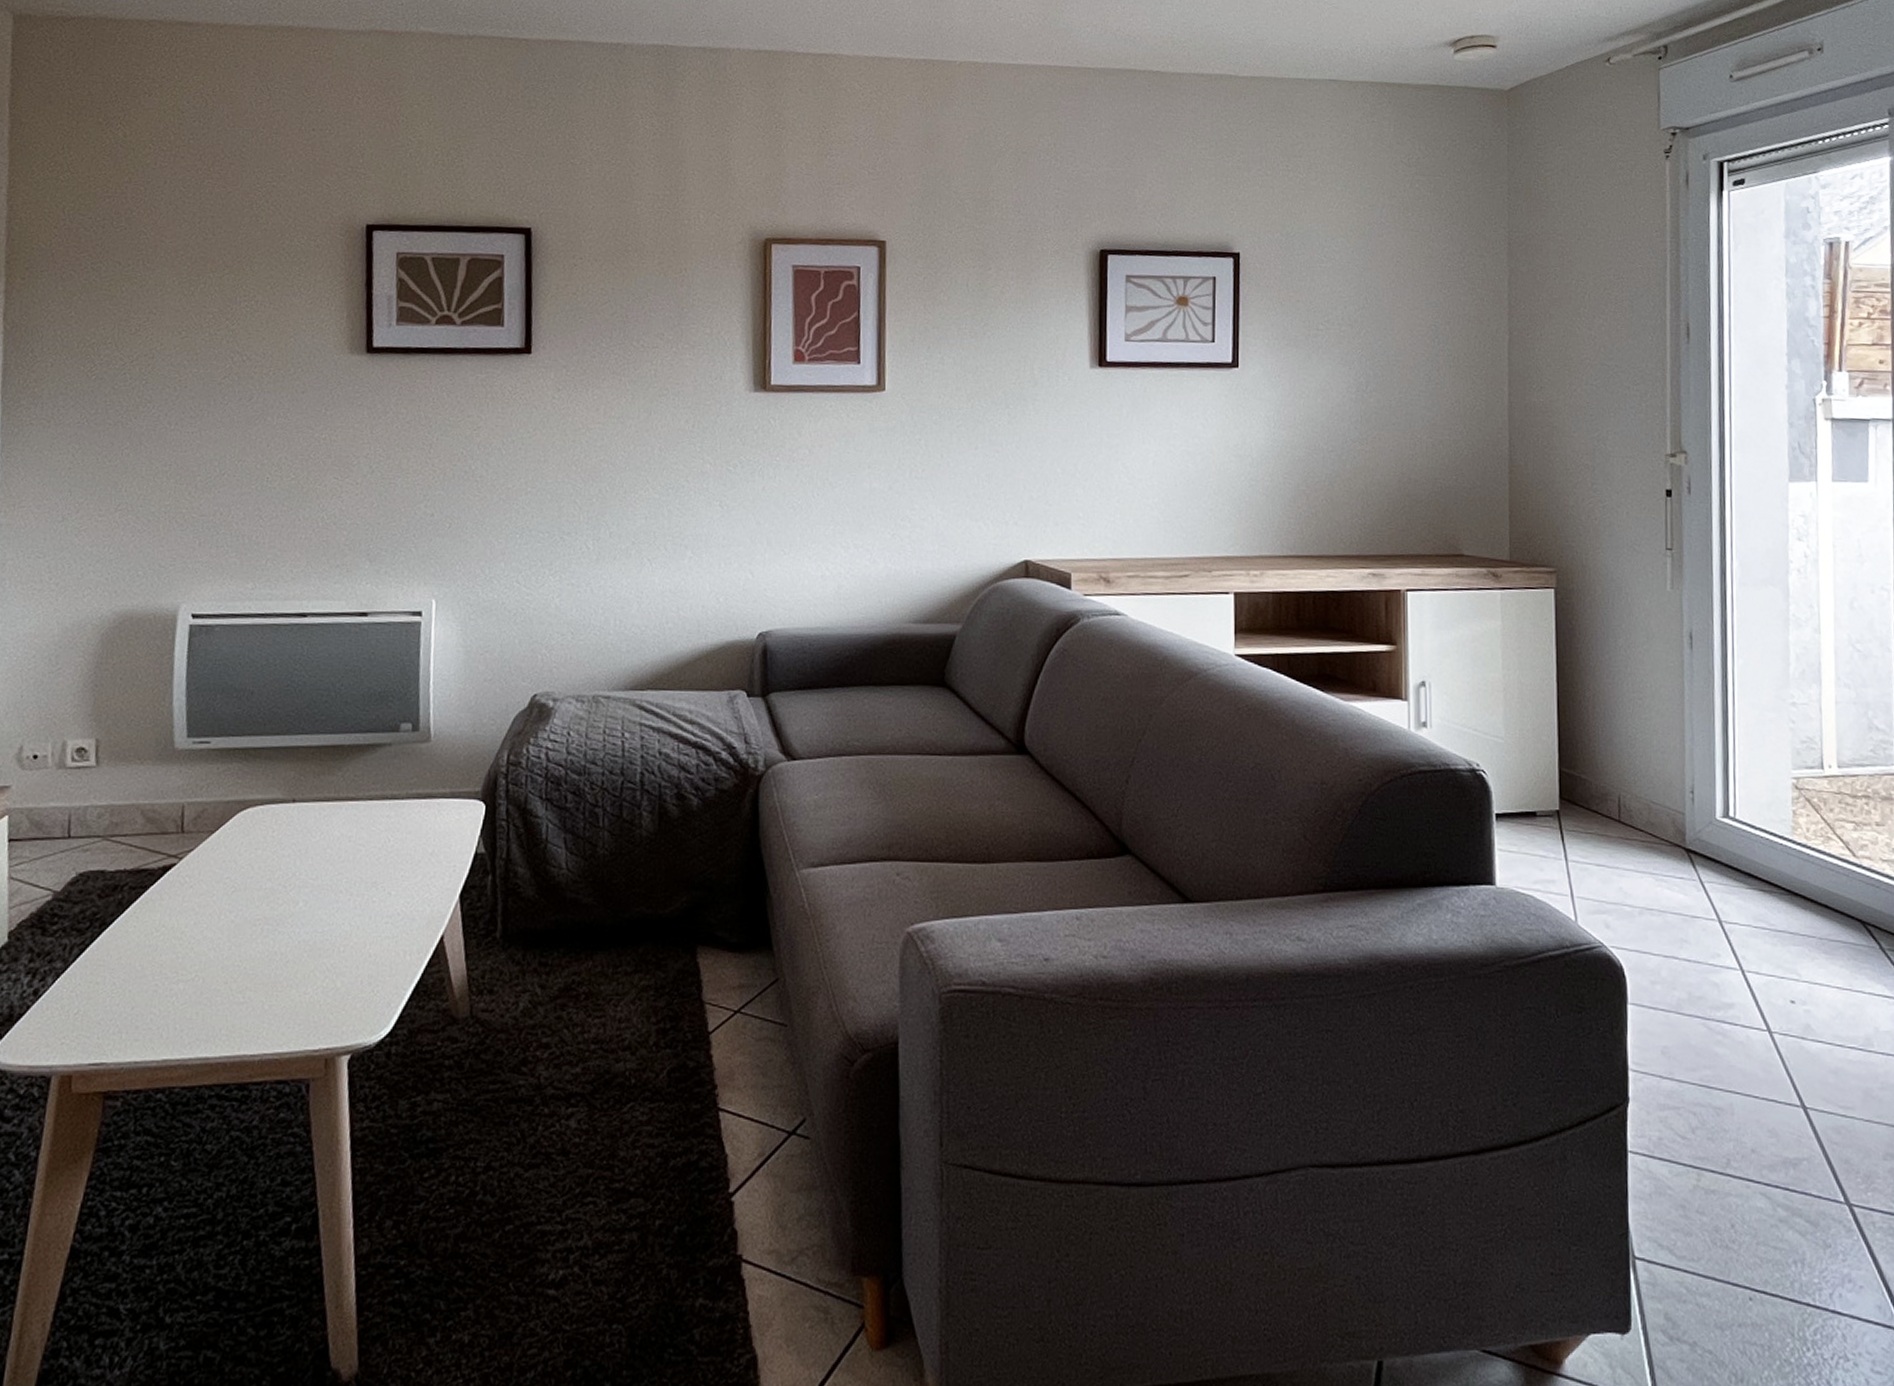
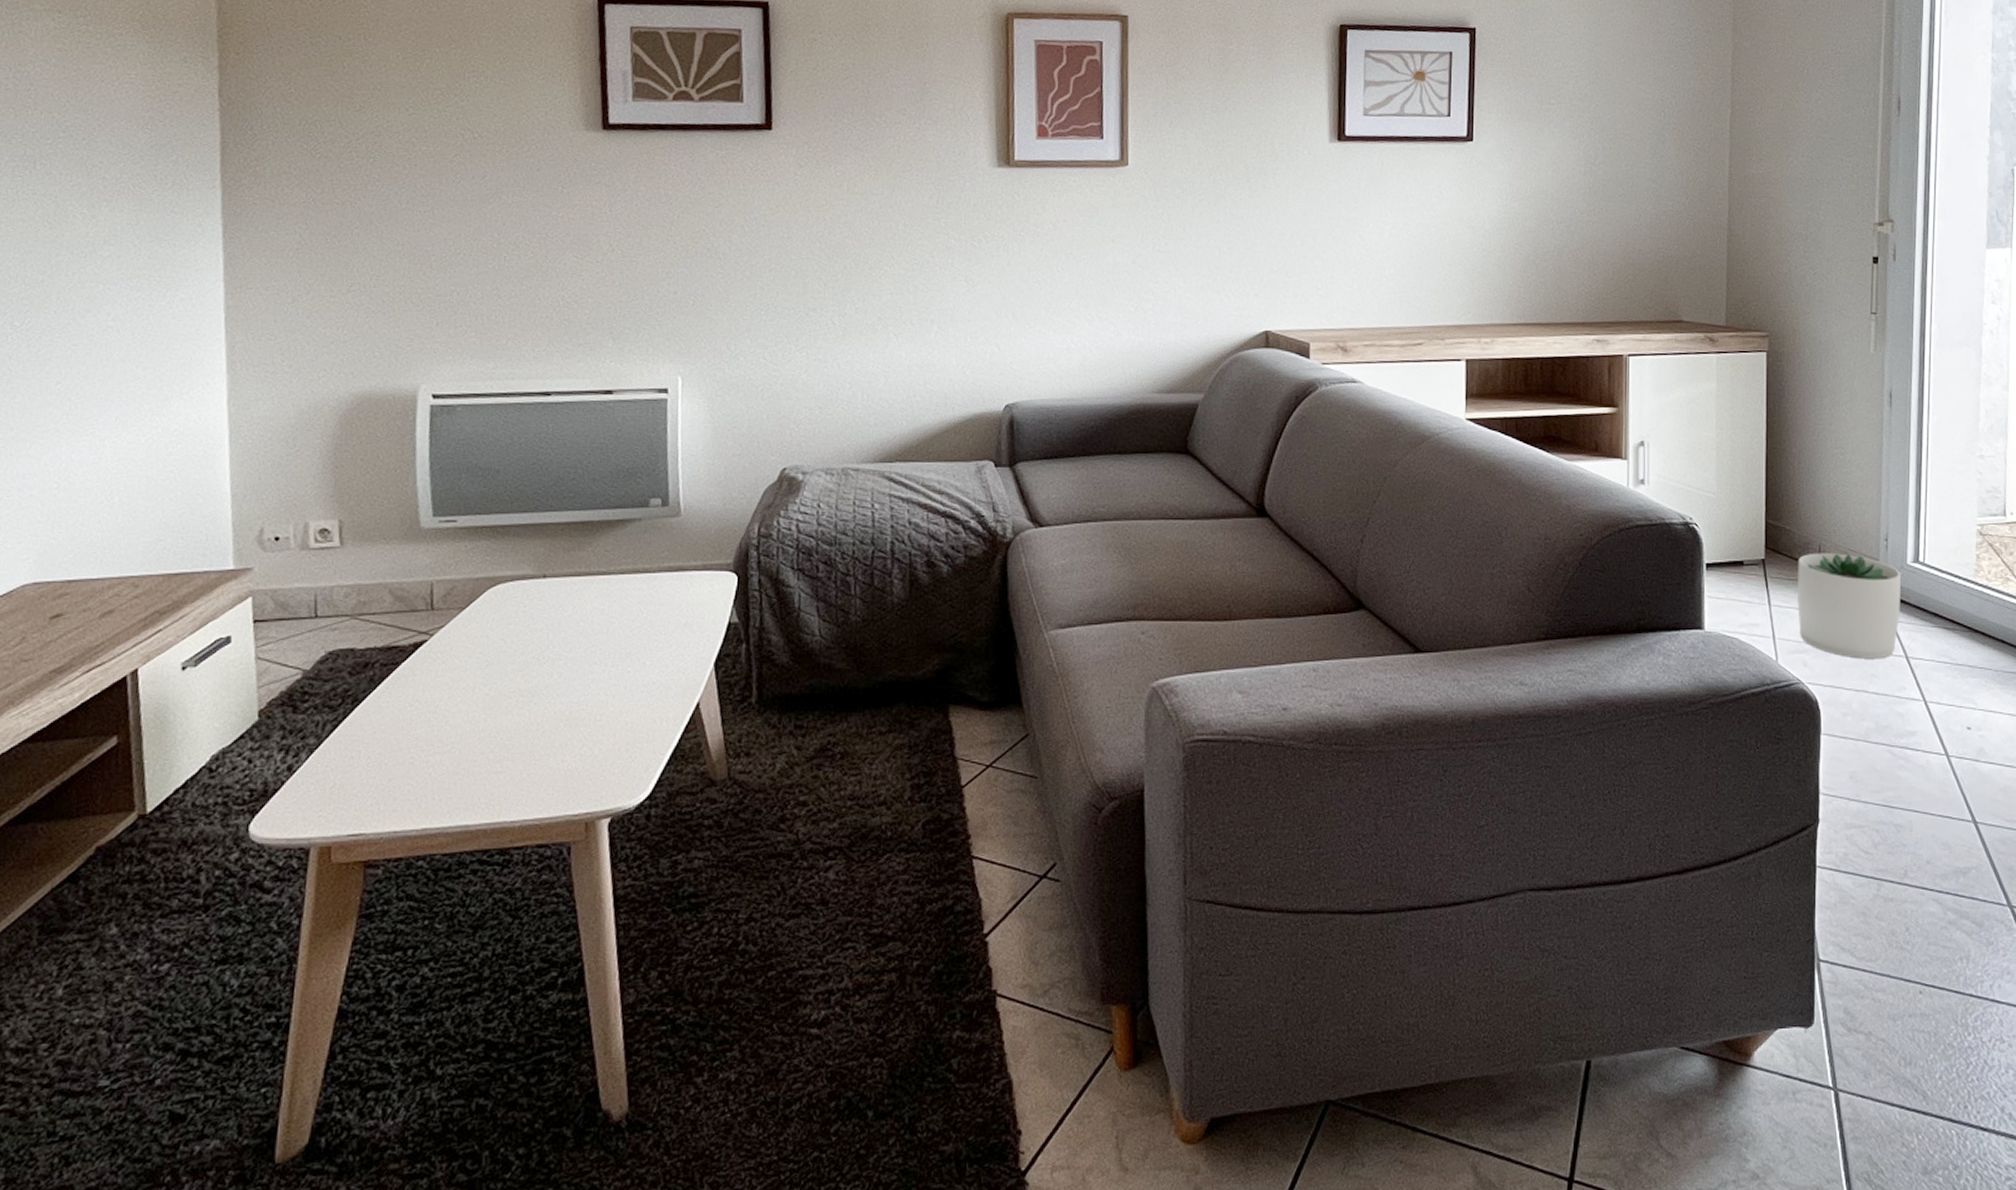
planter: none [1596,804,1711,923] -> present [1797,553,1902,659]

